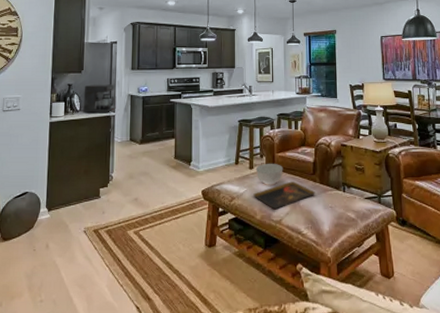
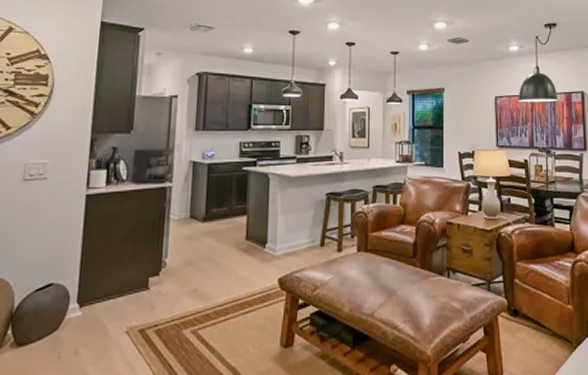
decorative tray: present [253,181,315,210] -> none [341,266,415,301]
bowl: present [255,163,283,185] -> none [345,244,378,271]

